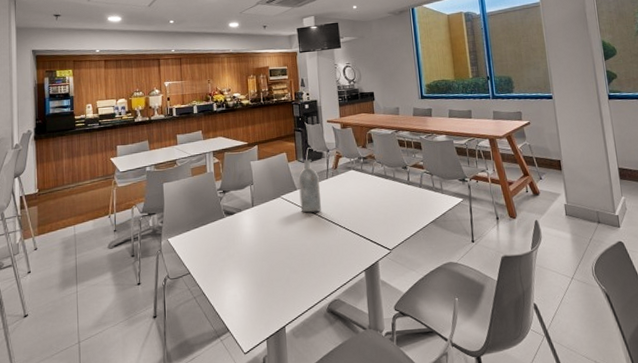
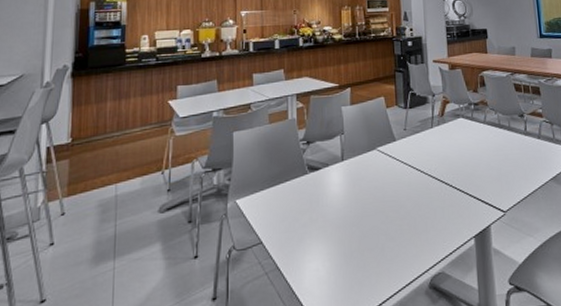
bottle: present [298,159,322,213] -> none [398,104,425,168]

